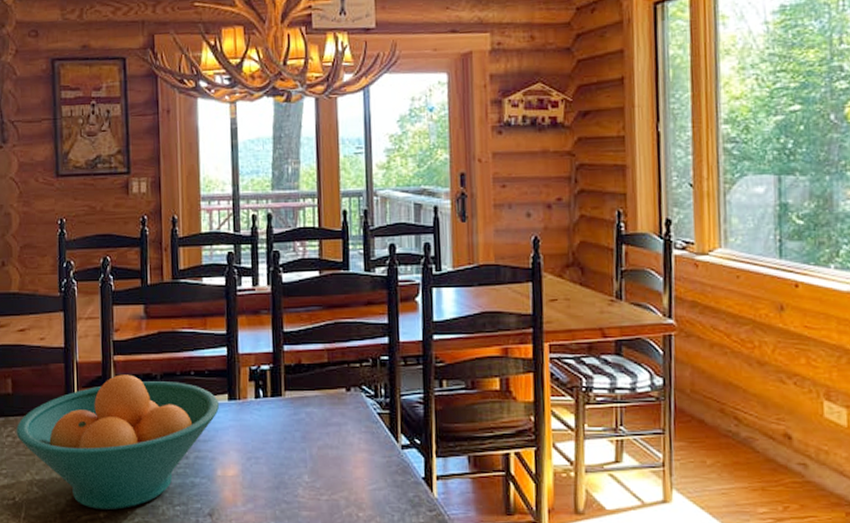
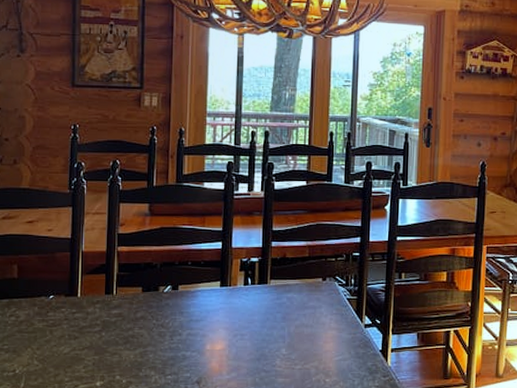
fruit bowl: present [16,374,219,510] -> none [19,263,212,379]

